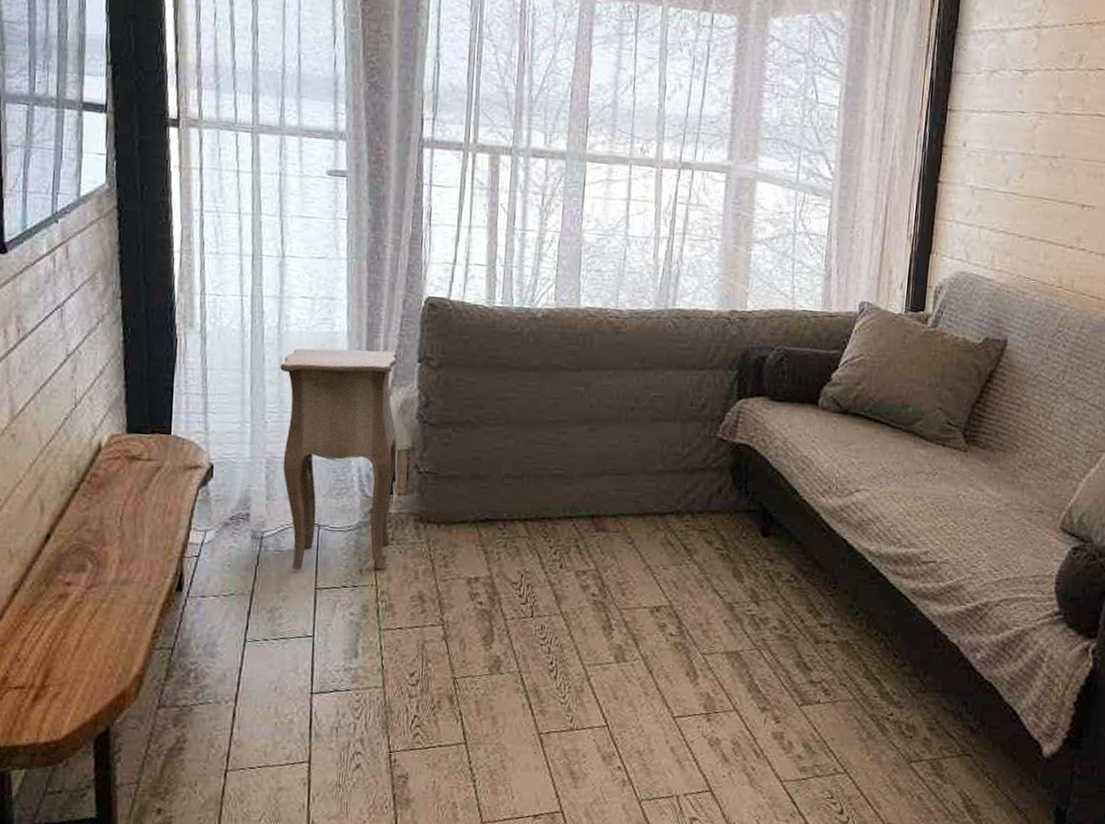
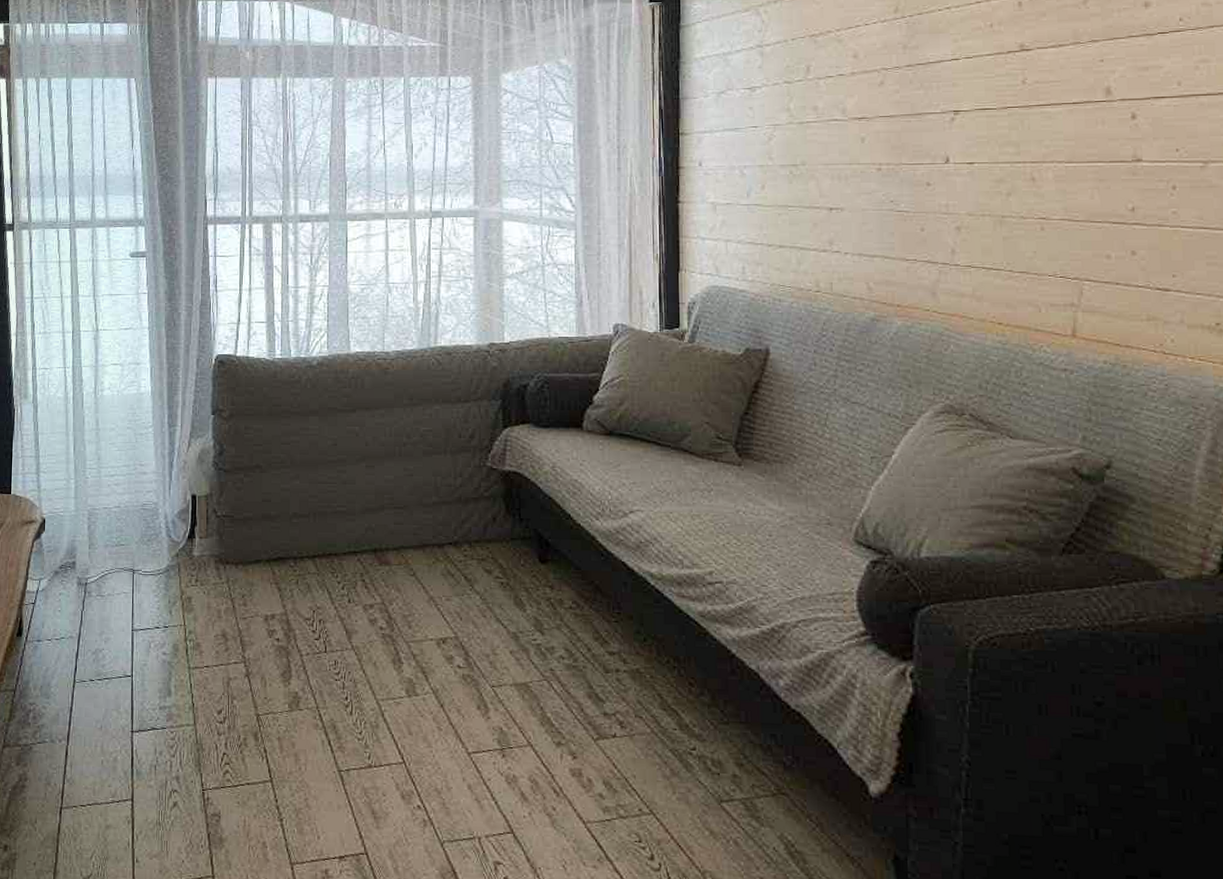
side table: present [280,348,398,570] -> none [97,406,198,613]

